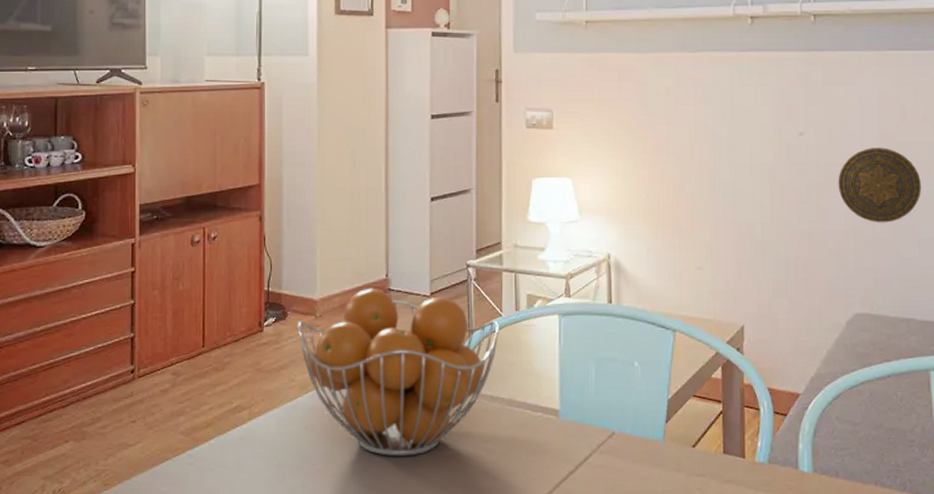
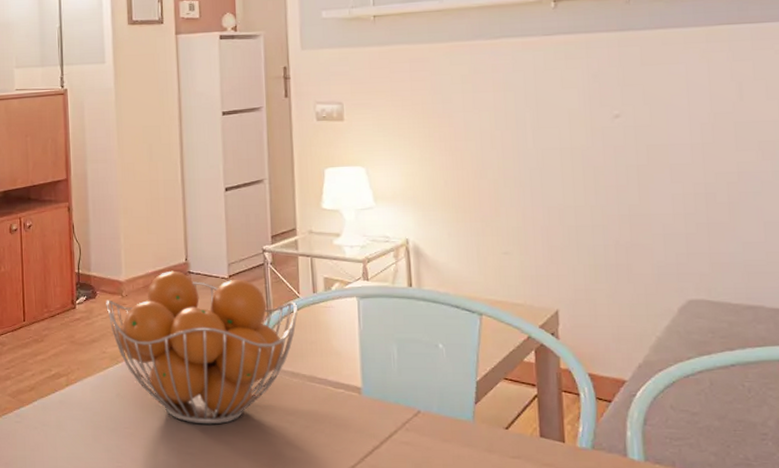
decorative plate: present [838,148,922,223] -> none [662,127,767,206]

